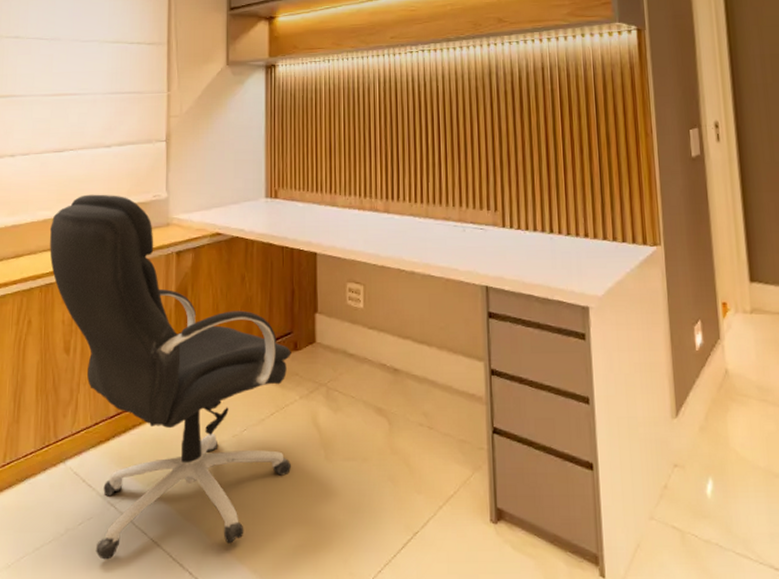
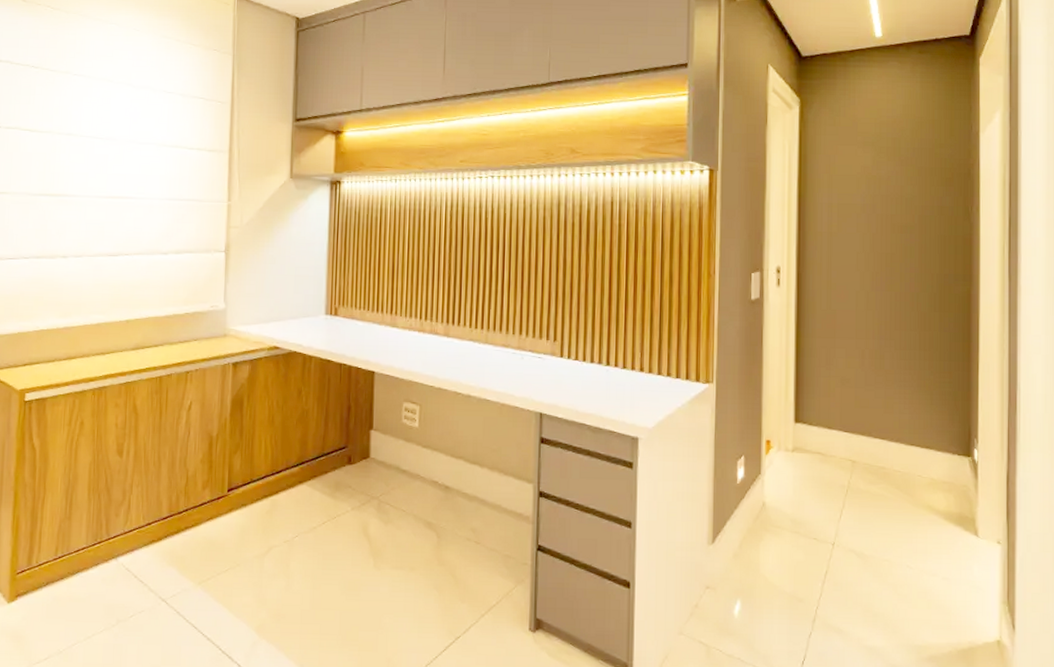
office chair: present [49,194,291,560] -> none [103,301,345,650]

